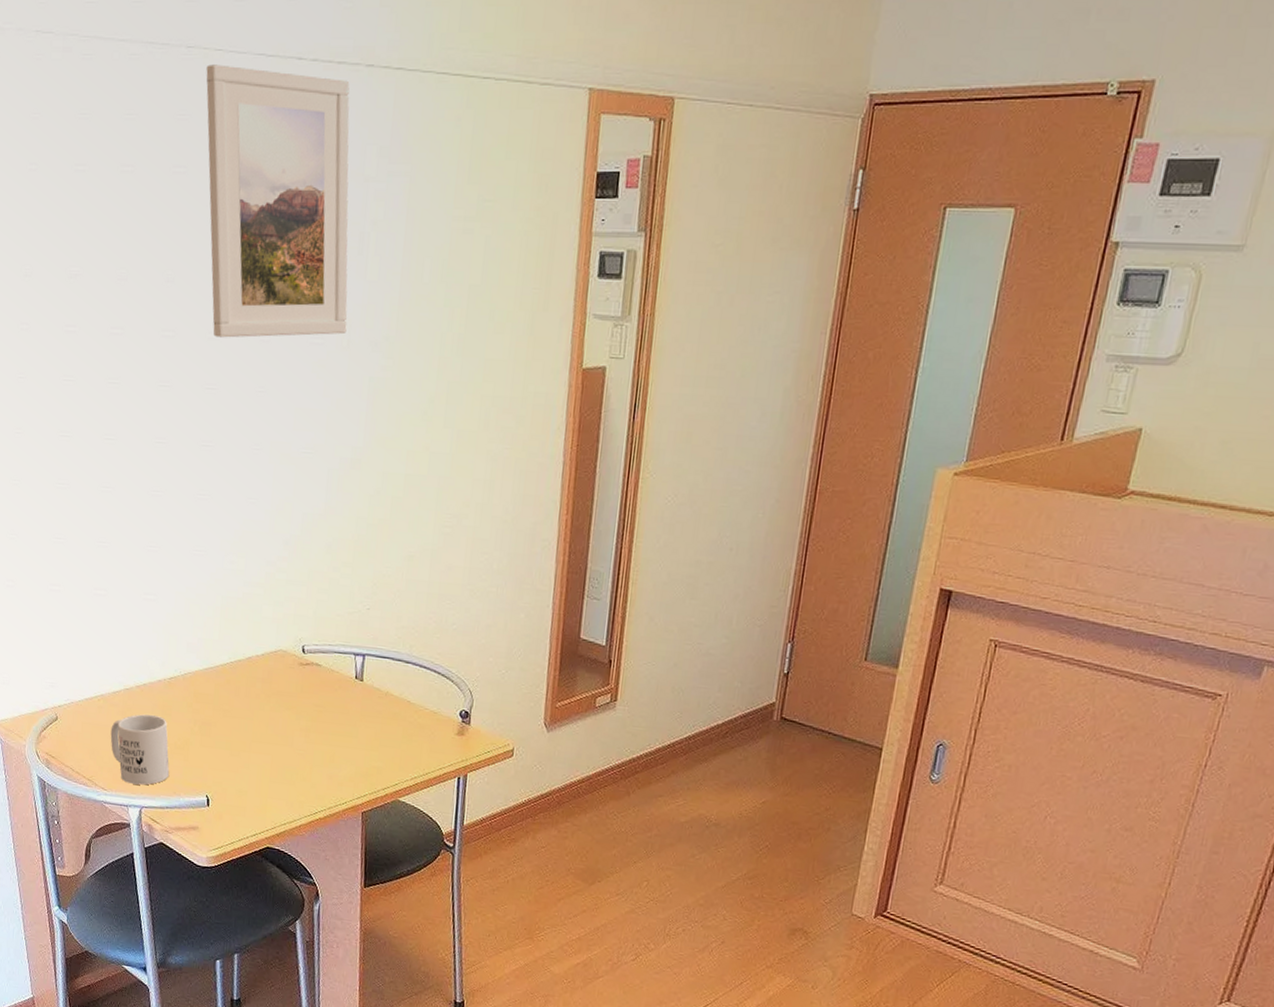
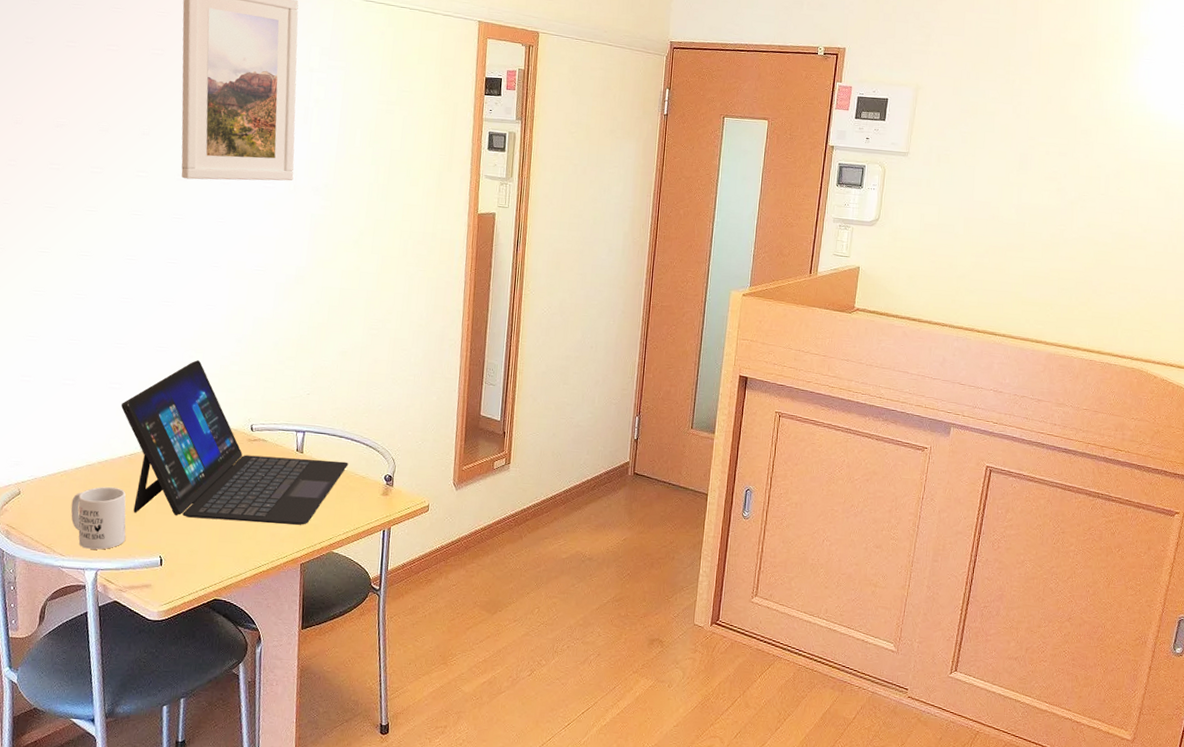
laptop: none [158,566,417,767] -> present [121,360,349,525]

